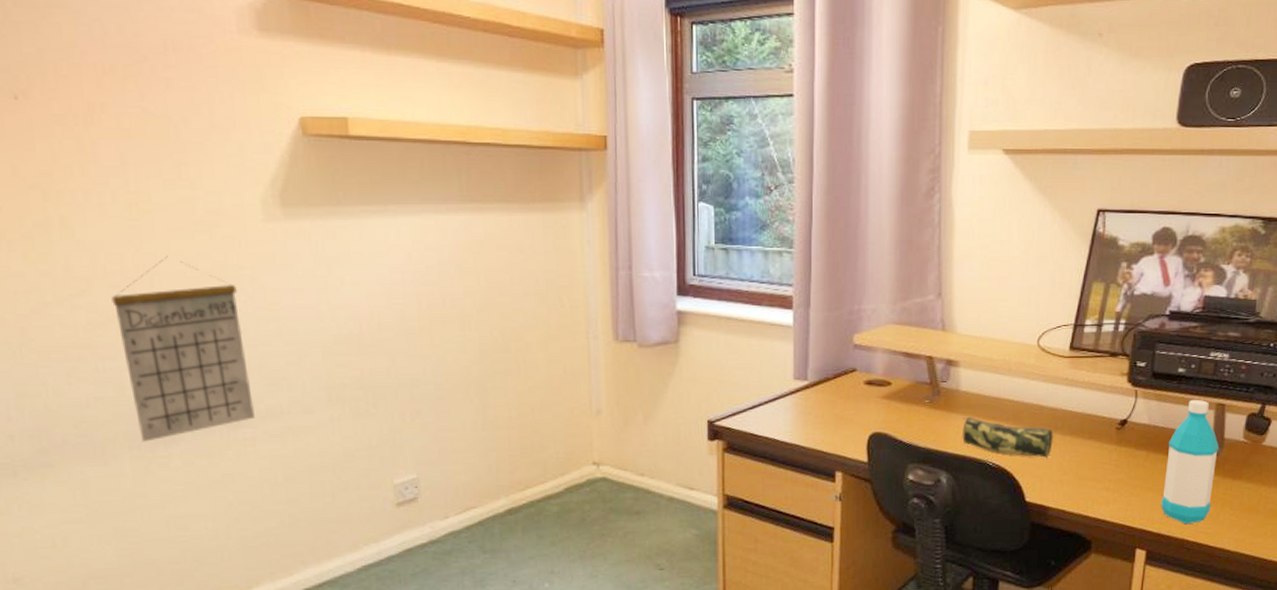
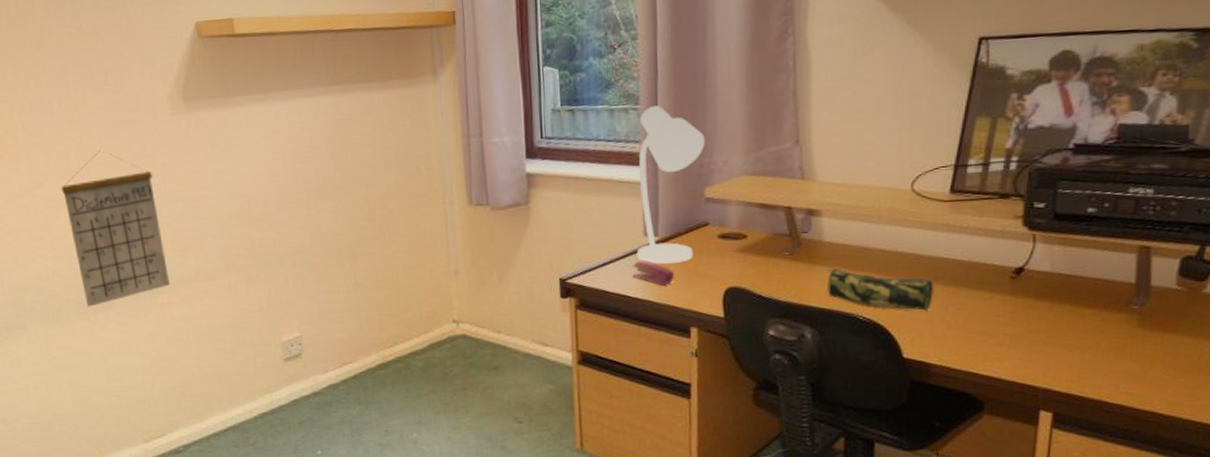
stapler: none [781,403,822,430] -> present [632,259,675,286]
desk lamp: none [786,251,855,408] -> present [636,106,705,264]
water bottle: present [1161,399,1219,525] -> none [1070,242,1144,384]

